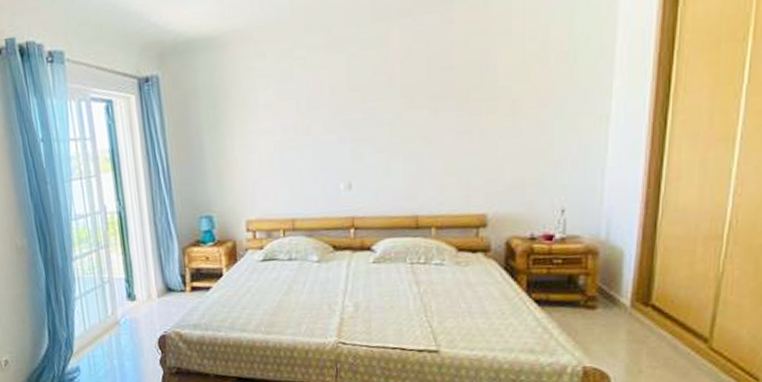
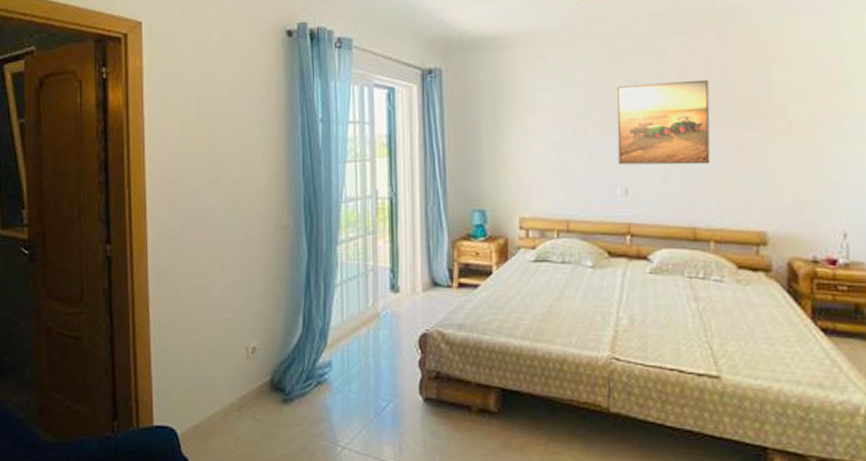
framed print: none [339,63,433,161] -> present [617,79,710,165]

